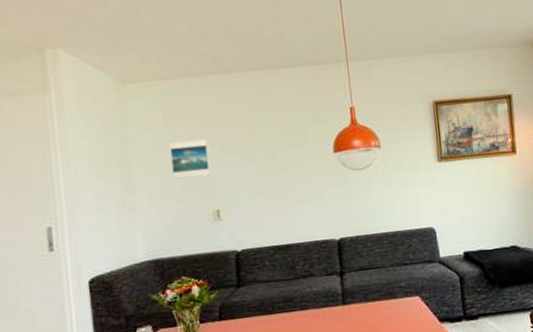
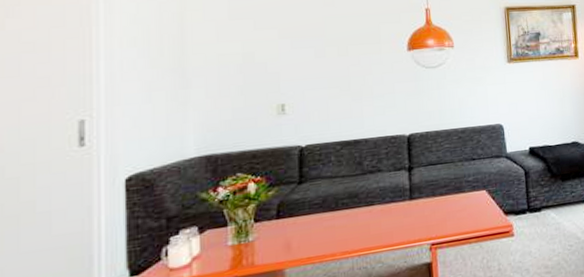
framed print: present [169,139,212,180] -> none [234,32,278,72]

